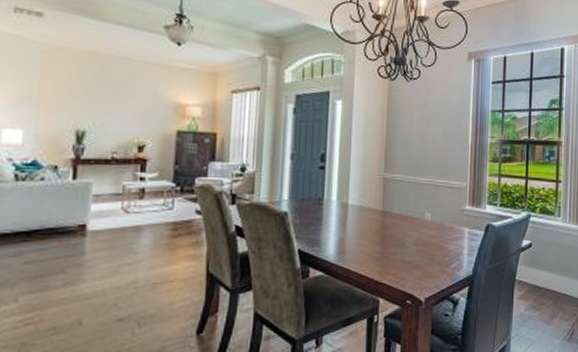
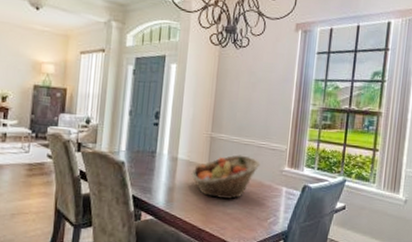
fruit basket: none [364,196,440,245] -> present [191,155,261,199]

